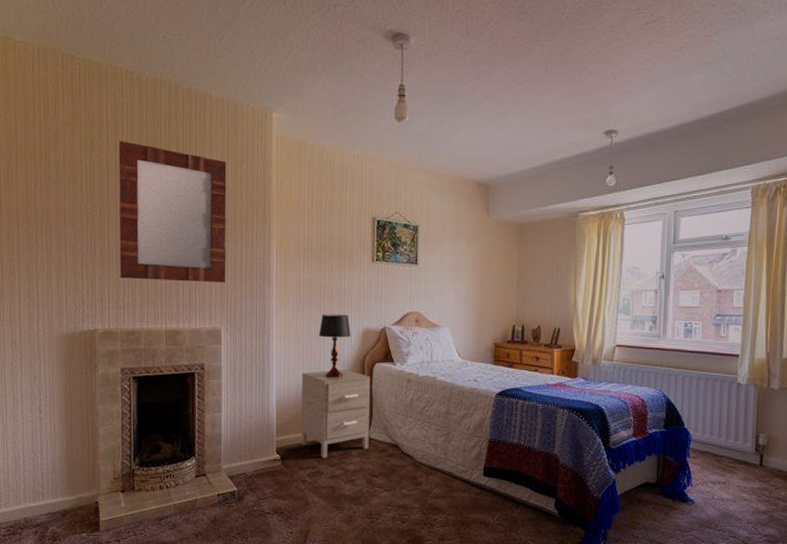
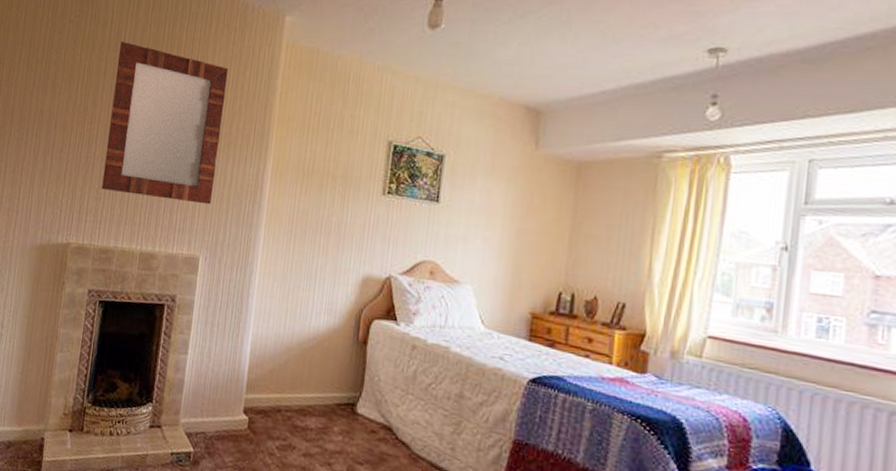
nightstand: present [301,369,371,458] -> none [273,320,366,430]
table lamp: present [319,314,351,378] -> none [309,252,348,332]

